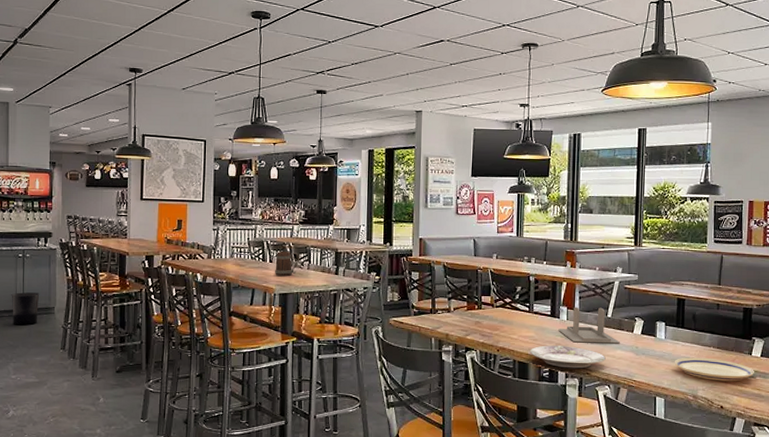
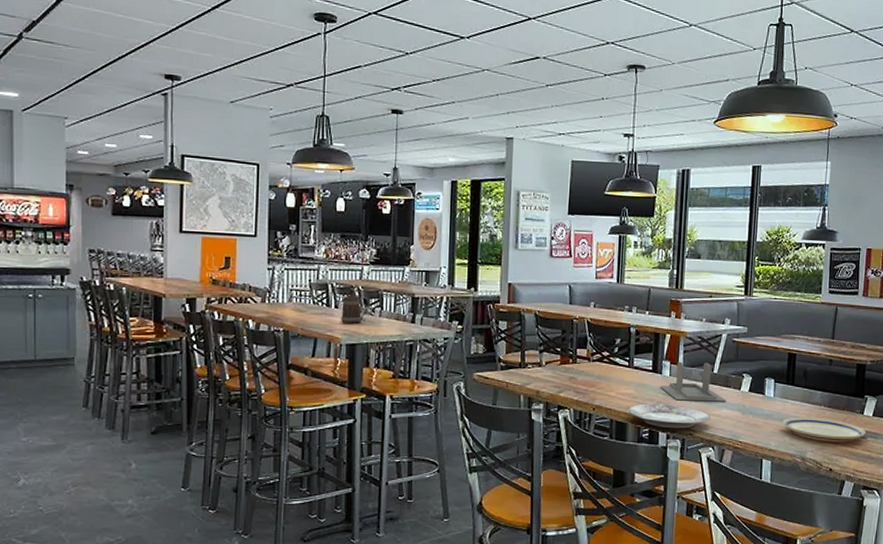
waste bin: present [11,292,40,326] -> none [19,340,56,379]

